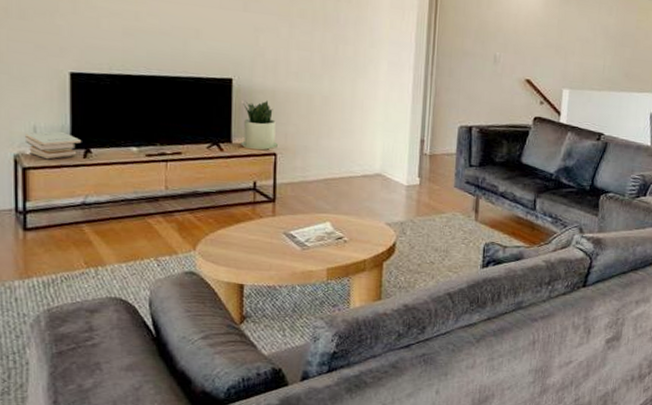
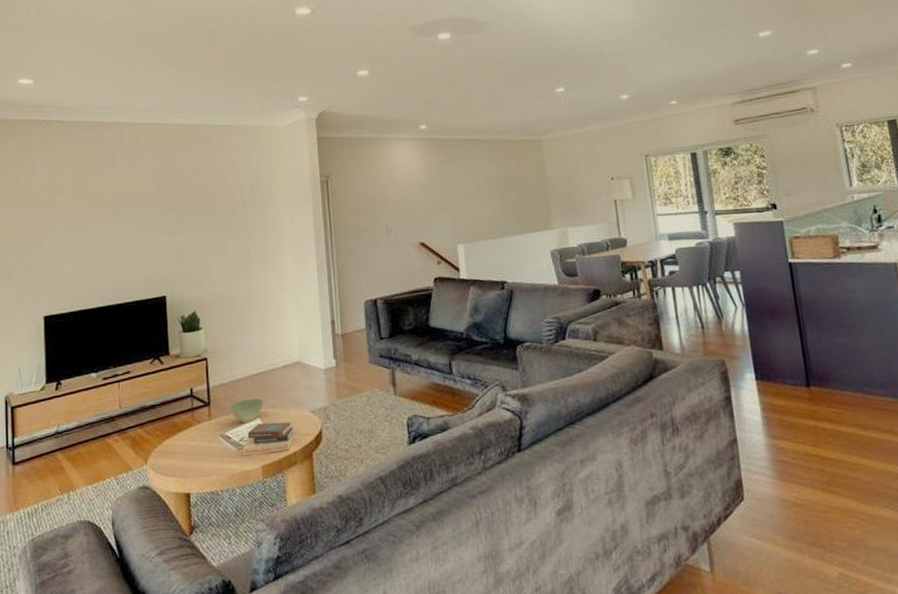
books: present [24,131,82,160] -> none [12,369,54,397]
bowl: none [296,202,337,226] -> present [229,398,264,424]
books: none [307,227,367,258] -> present [242,422,294,457]

